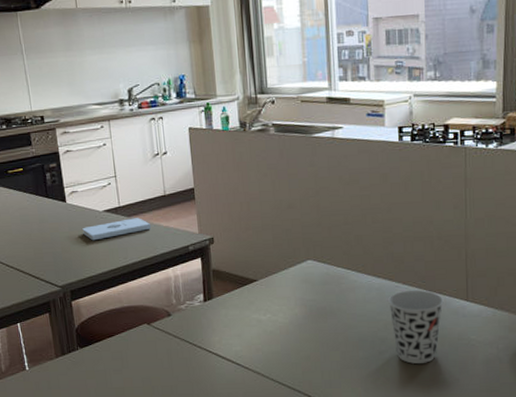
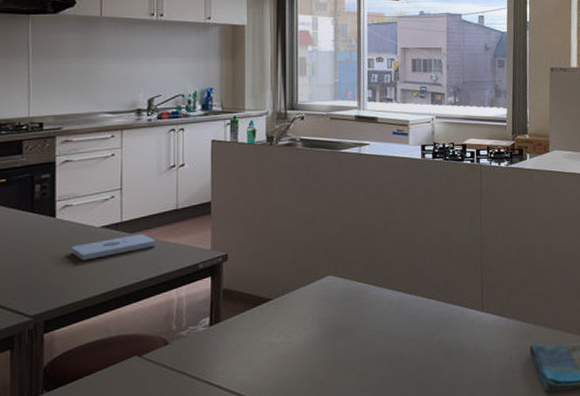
cup: present [388,289,444,364] -> none [408,302,461,381]

